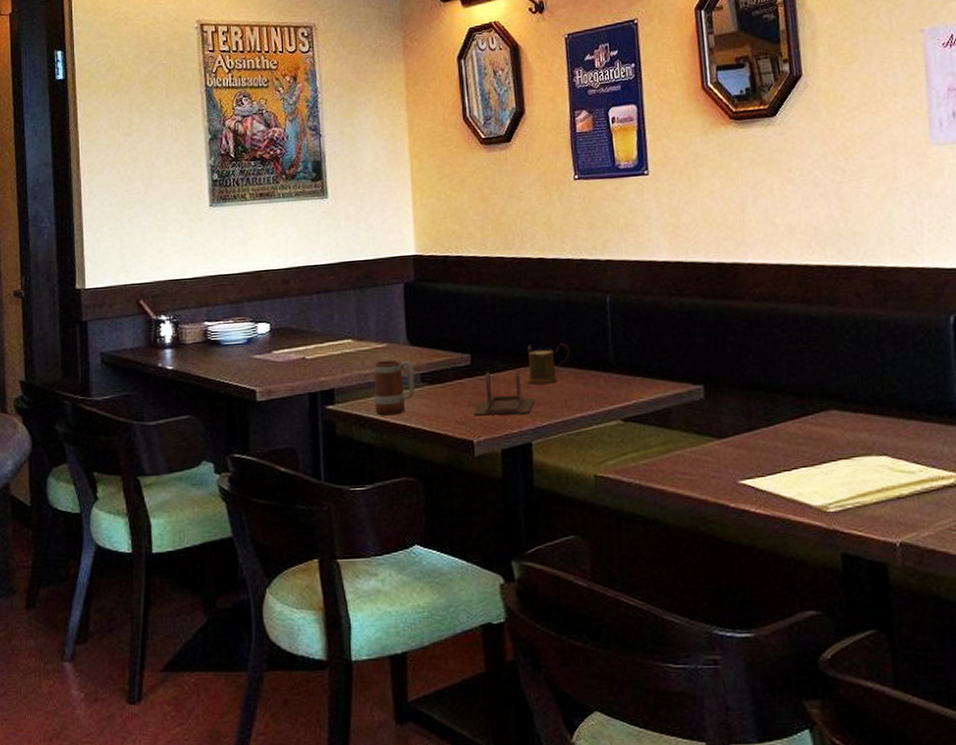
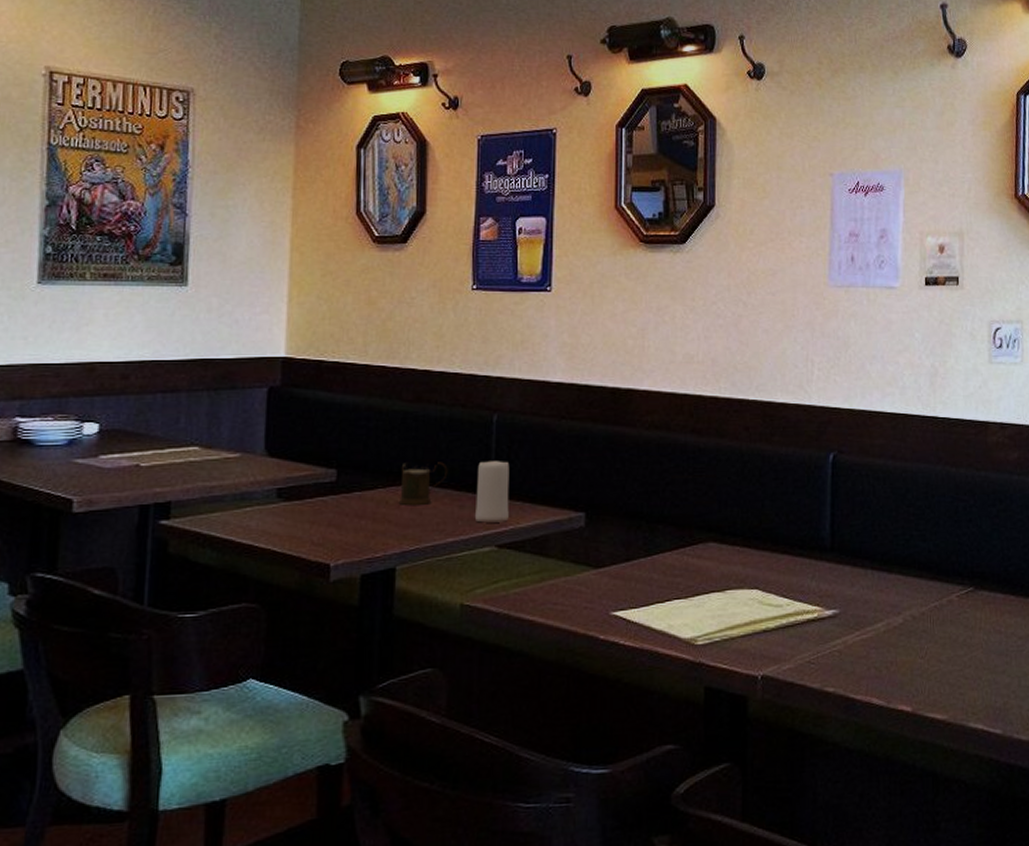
beer mug: present [374,359,415,416] -> none [218,471,270,534]
napkin holder: present [473,371,535,416] -> none [333,489,404,537]
candle: none [597,339,631,398] -> present [474,461,510,523]

